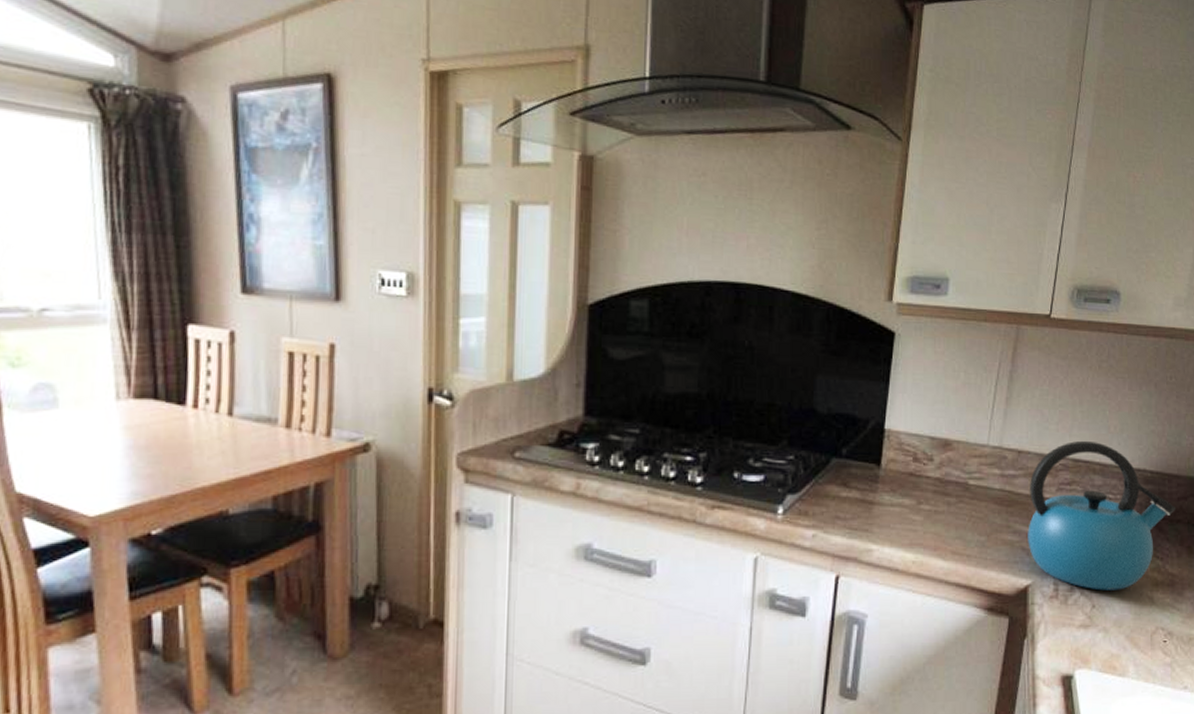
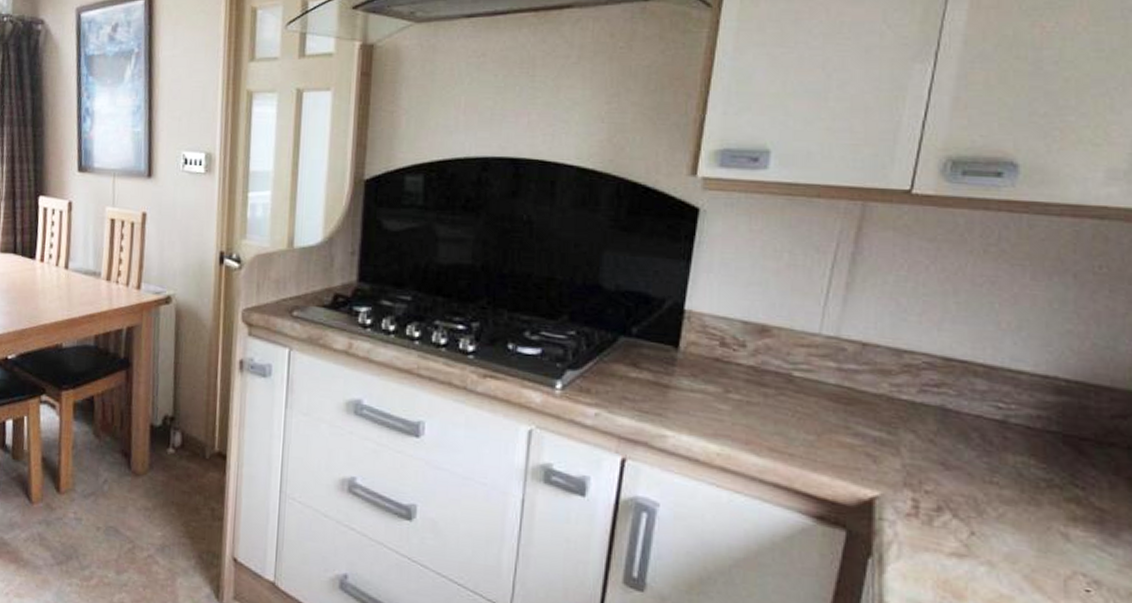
kettle: present [1028,440,1177,591] -> none [875,336,1109,519]

